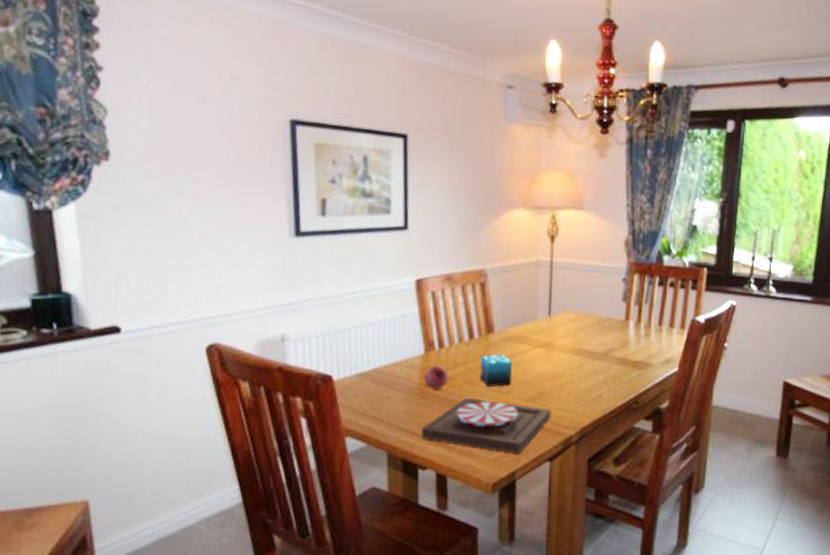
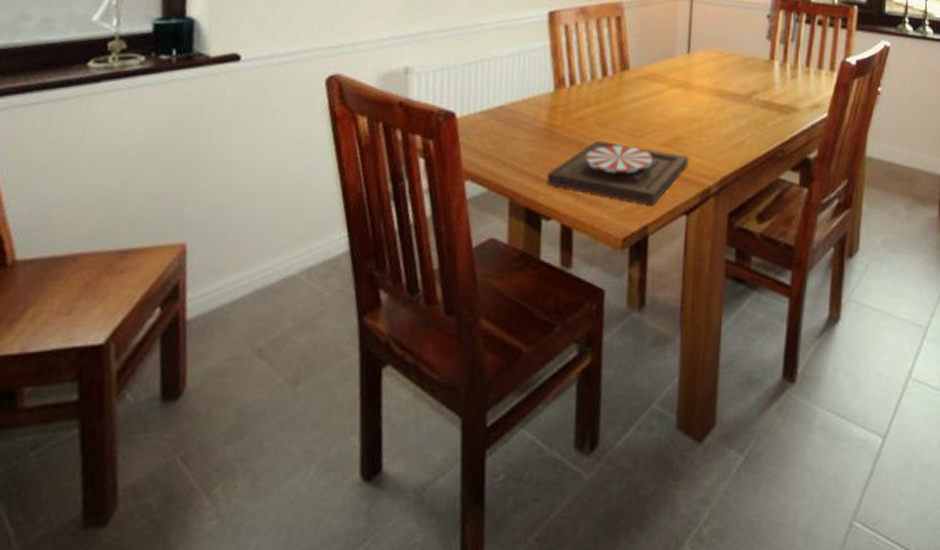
fruit: present [423,365,449,390] -> none [551,103,579,131]
candle: present [479,354,513,387] -> none [611,93,649,129]

